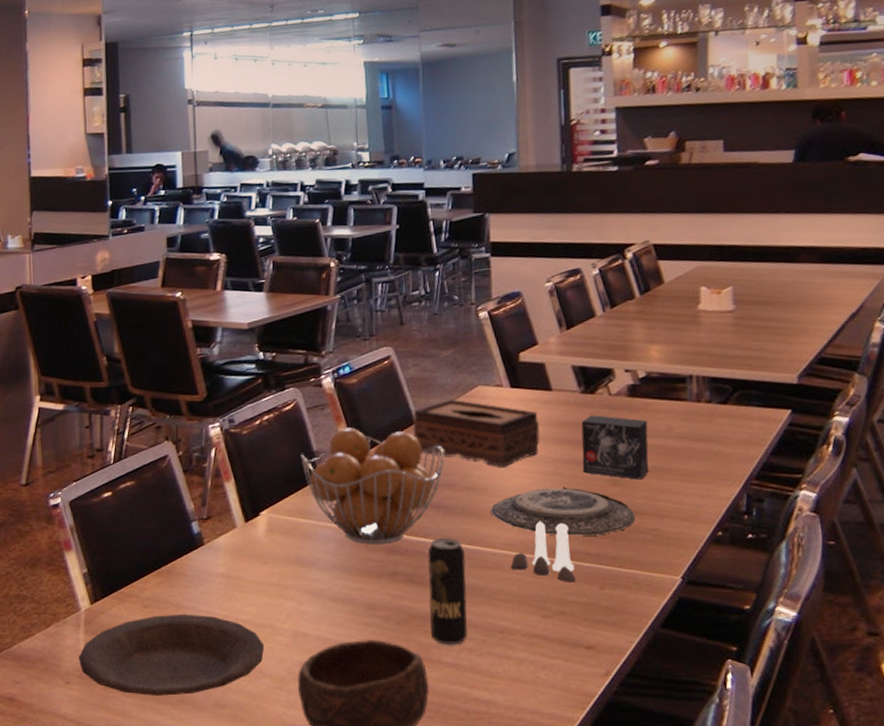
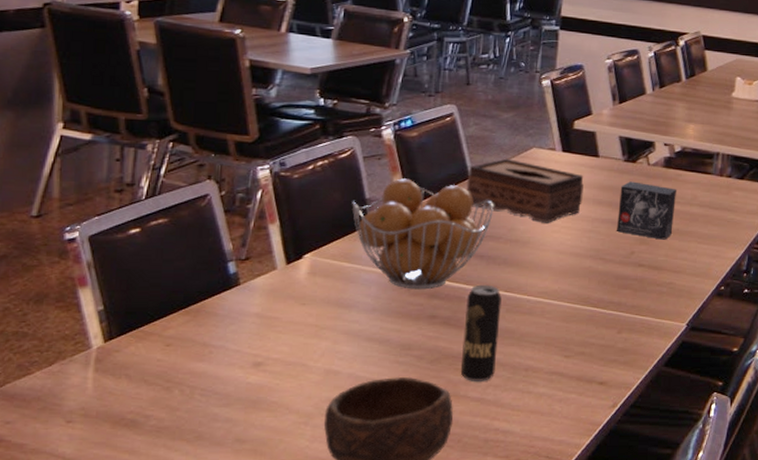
plate: present [78,614,265,696] -> none [84,352,294,433]
plate: present [490,487,635,536] -> none [530,243,655,287]
salt and pepper shaker set: present [510,521,576,582] -> none [541,272,598,327]

